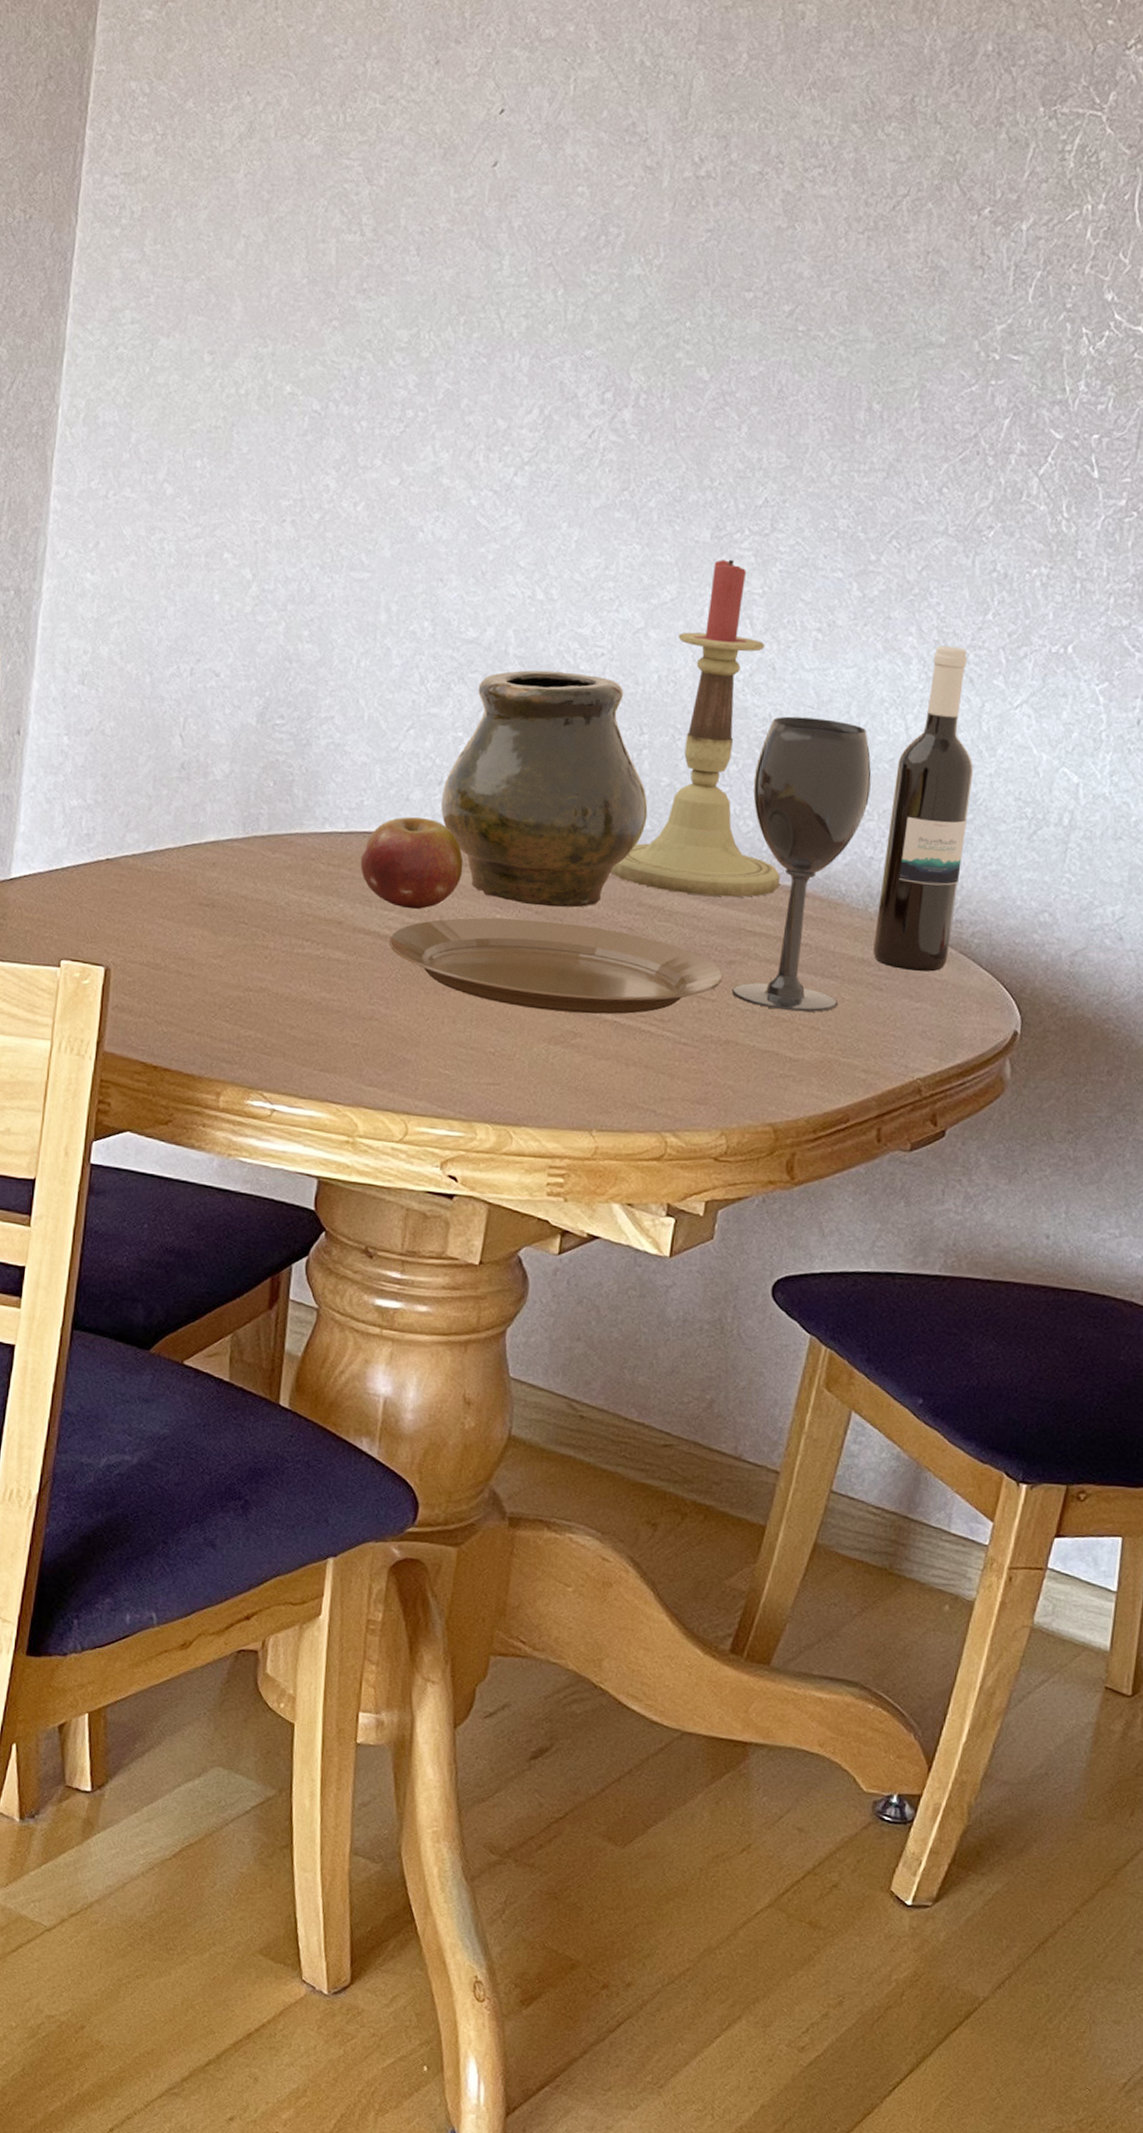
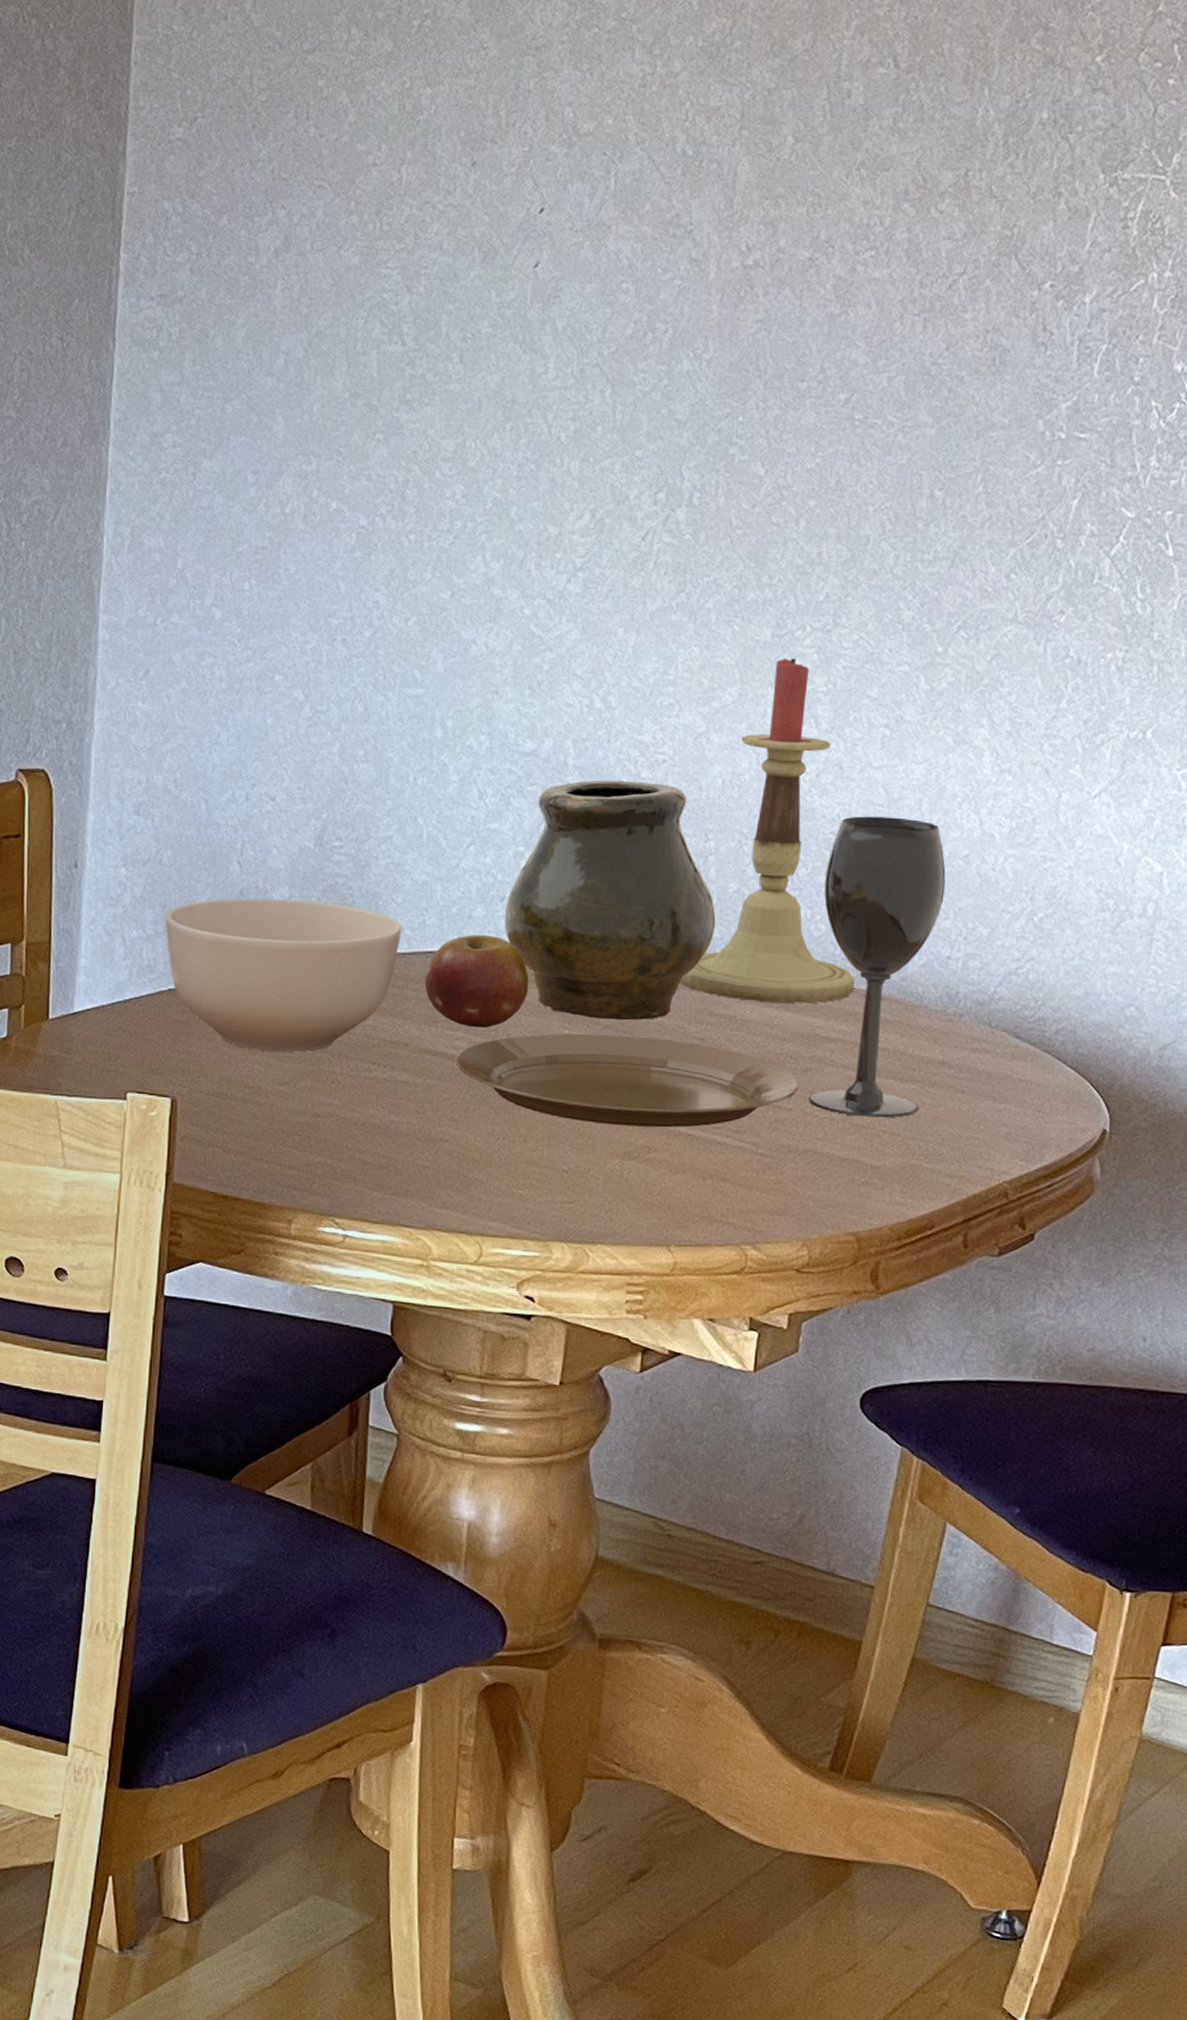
bowl: none [105,771,341,927] -> present [165,898,403,1052]
wine bottle: present [873,645,974,972] -> none [953,736,1052,1073]

